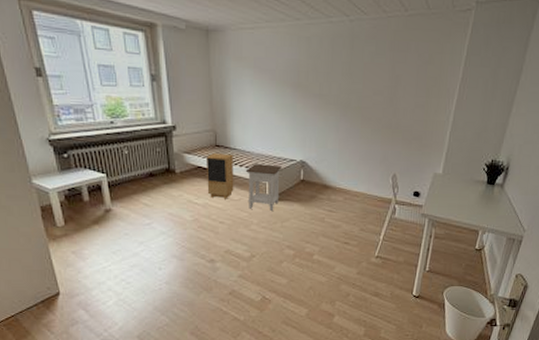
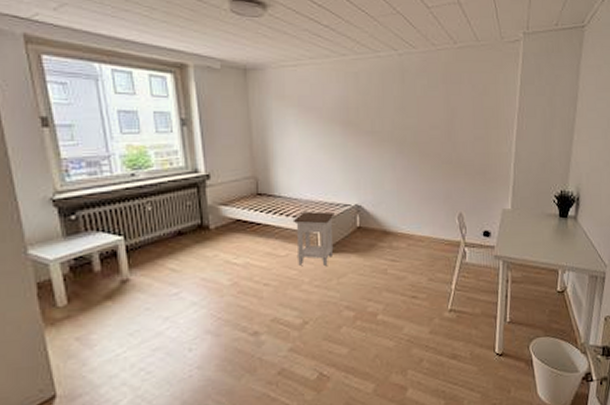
speaker: present [206,153,234,199] -> none [246,202,280,256]

